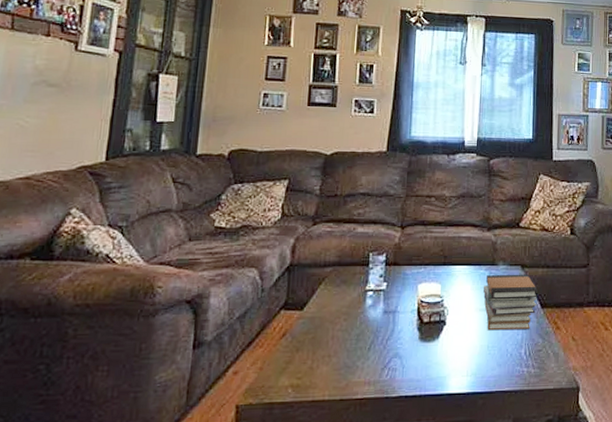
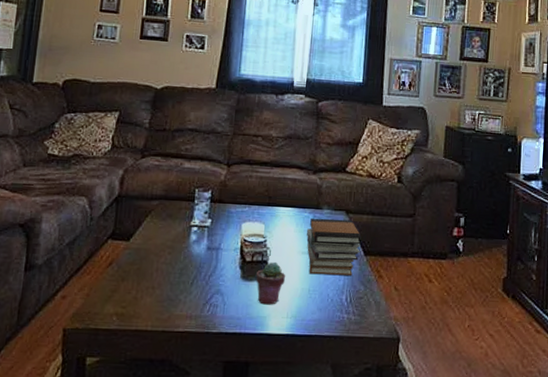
potted succulent: none [434,322,463,365] -> present [256,262,285,305]

